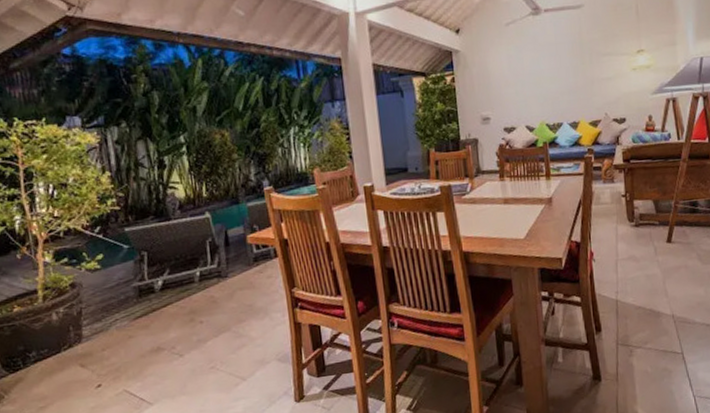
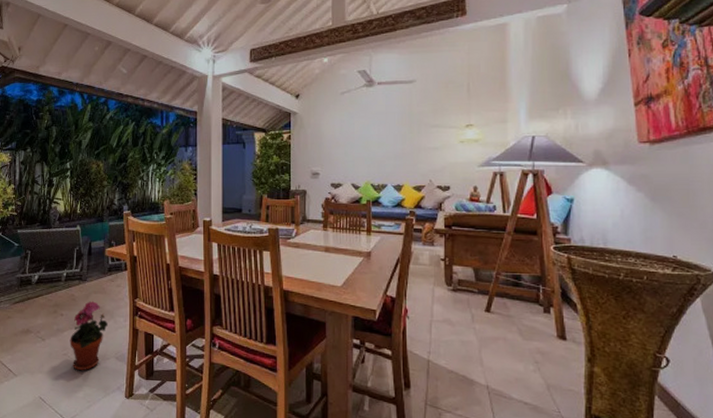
potted plant: none [216,300,262,383] -> present [70,301,108,371]

